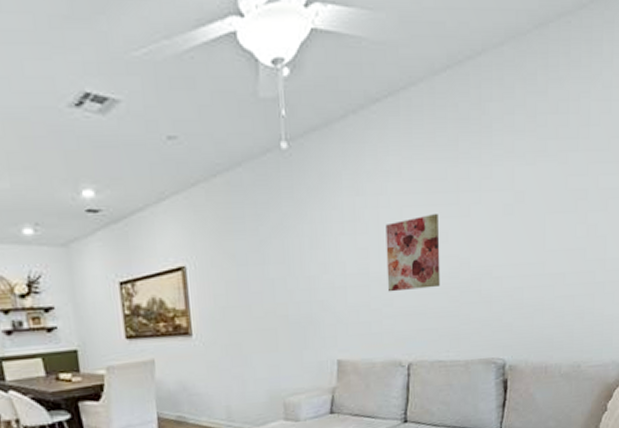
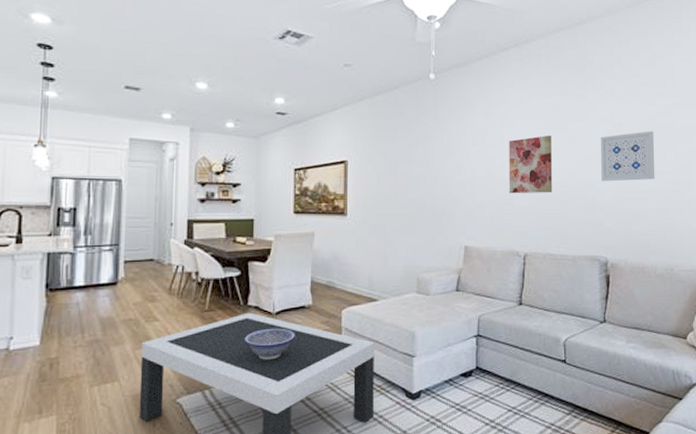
wall art: none [498,198,564,267] -> present [600,131,655,182]

